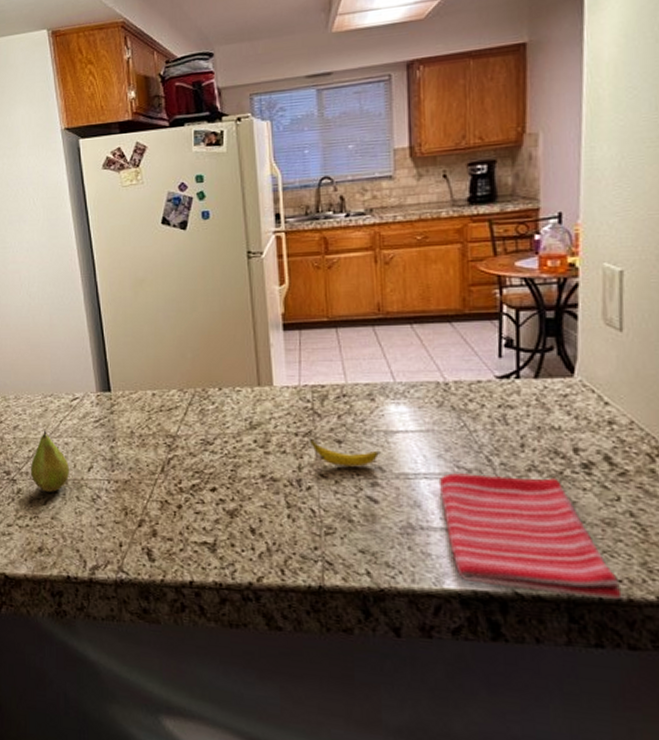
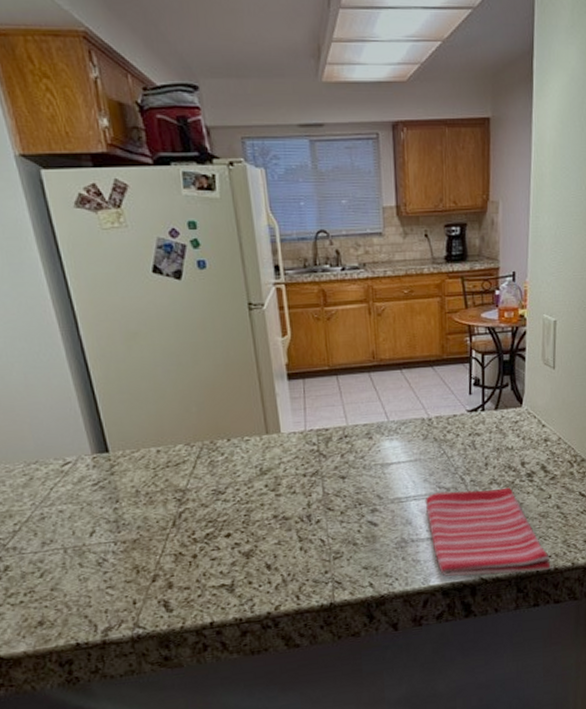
fruit: present [30,430,70,492] -> none [18,500,69,564]
banana: present [308,438,379,467] -> none [316,477,377,499]

